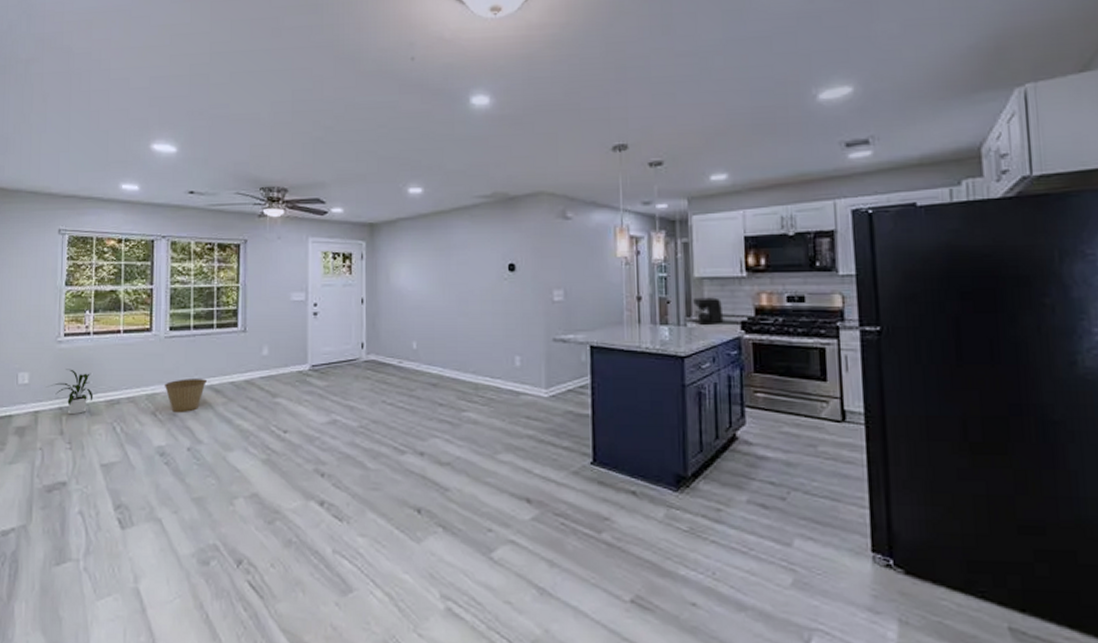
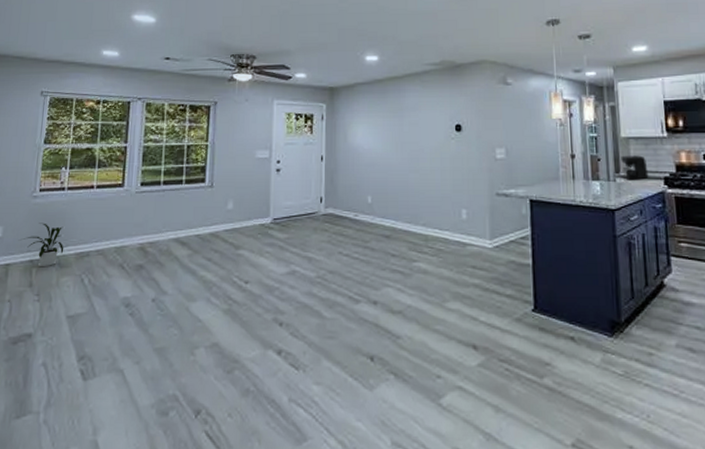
basket: present [164,379,208,414] -> none [132,232,175,265]

